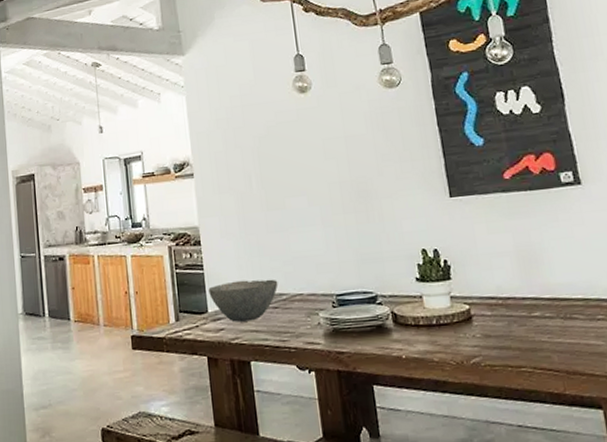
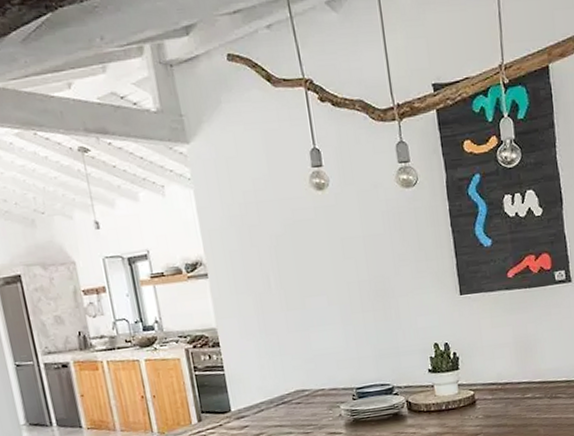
bowl: present [208,279,278,322] -> none [230,376,301,419]

